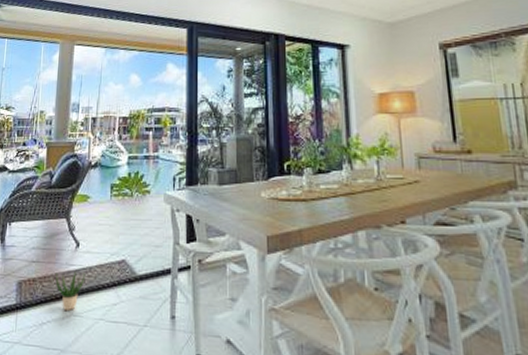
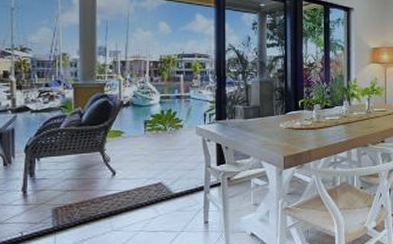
potted plant: present [55,271,86,310] -> none [93,195,124,227]

